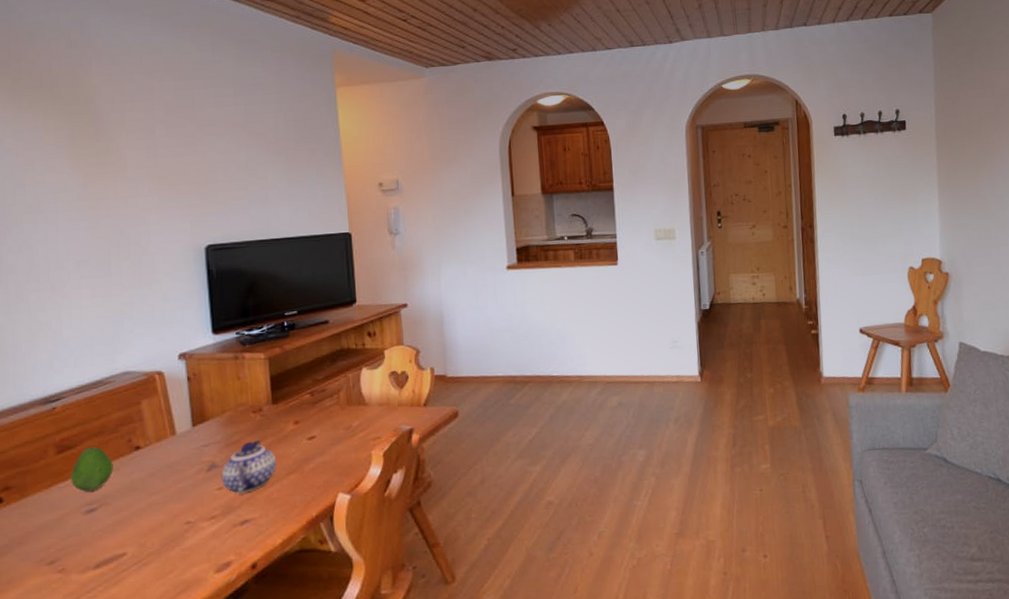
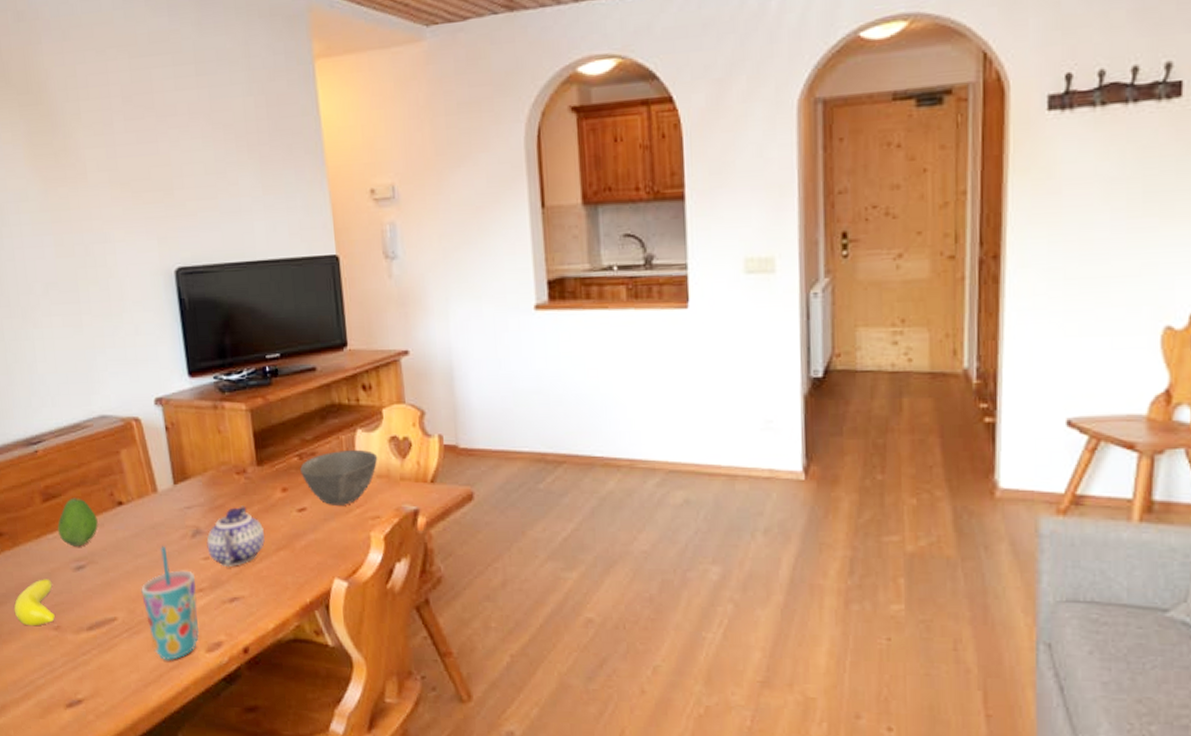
banana: none [15,525,60,573] -> present [14,579,55,626]
cup: none [153,482,210,587] -> present [141,546,200,661]
bowl: none [311,384,380,432] -> present [300,449,378,505]

